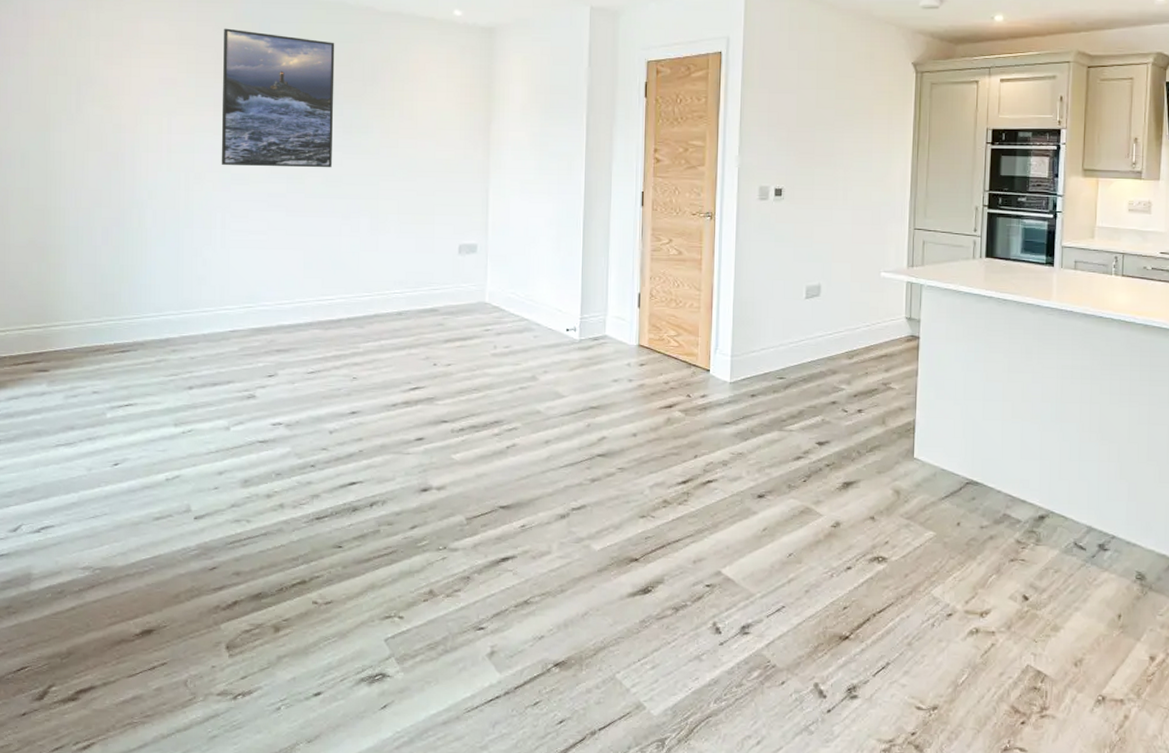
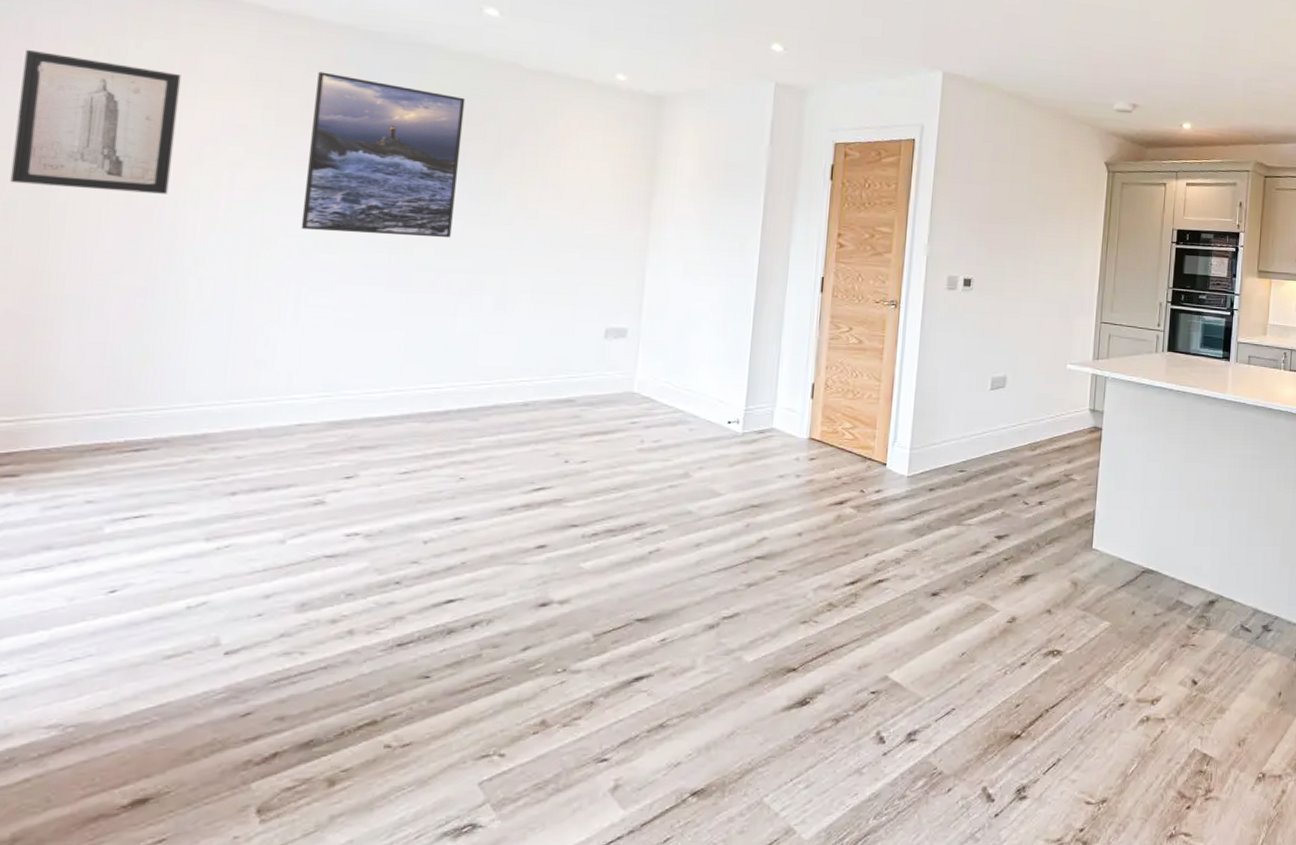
wall art: none [23,27,128,140] -> present [10,49,182,194]

